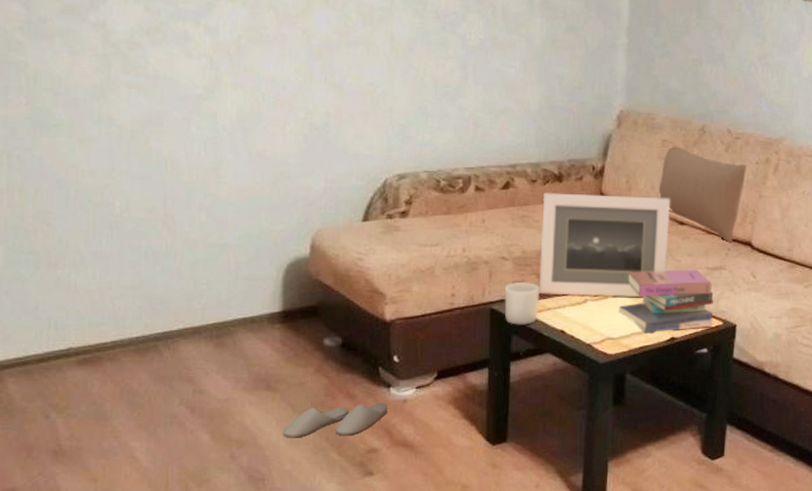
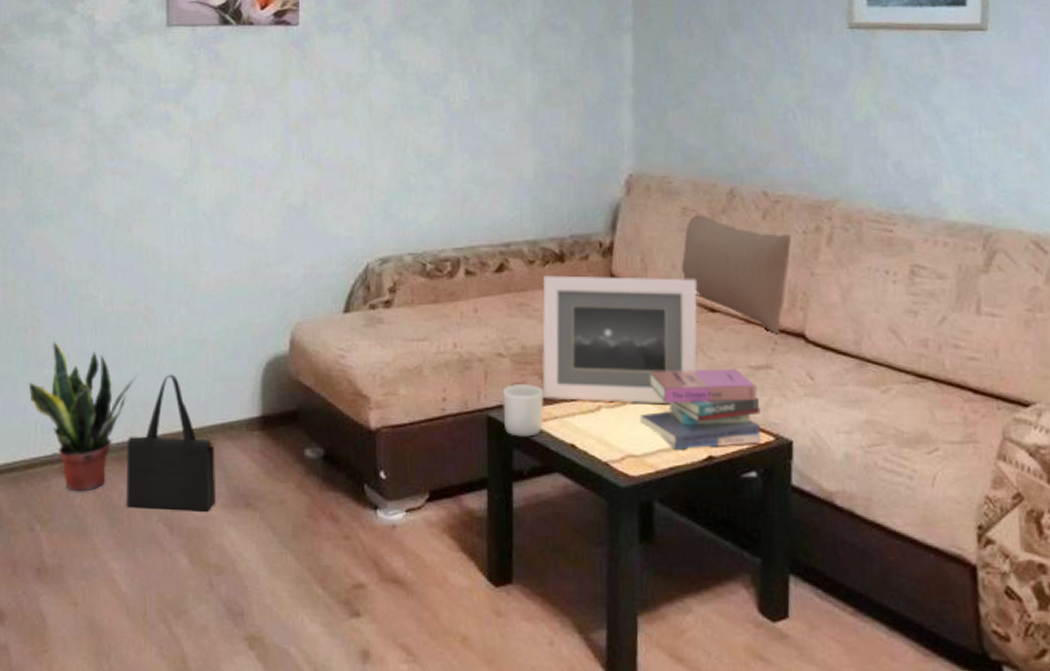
potted plant: none [40,245,158,381] -> present [28,342,139,492]
tote bag: none [146,274,238,395] -> present [126,374,217,512]
slippers: present [282,402,388,438] -> none [262,527,375,567]

